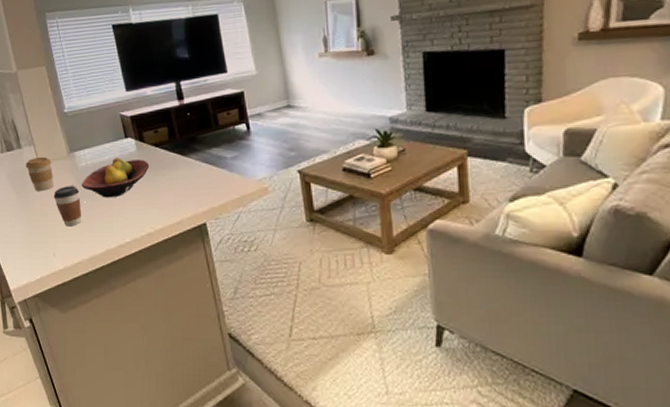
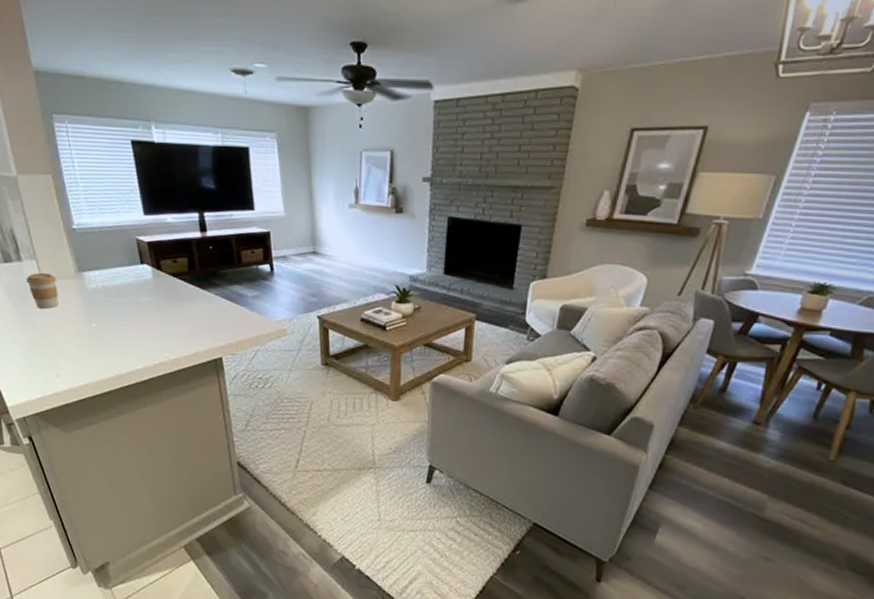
coffee cup: present [53,186,81,227] -> none [58,306,89,349]
fruit bowl: present [82,158,150,198] -> none [91,283,166,324]

